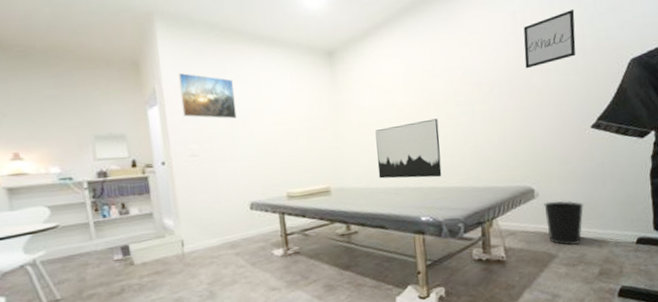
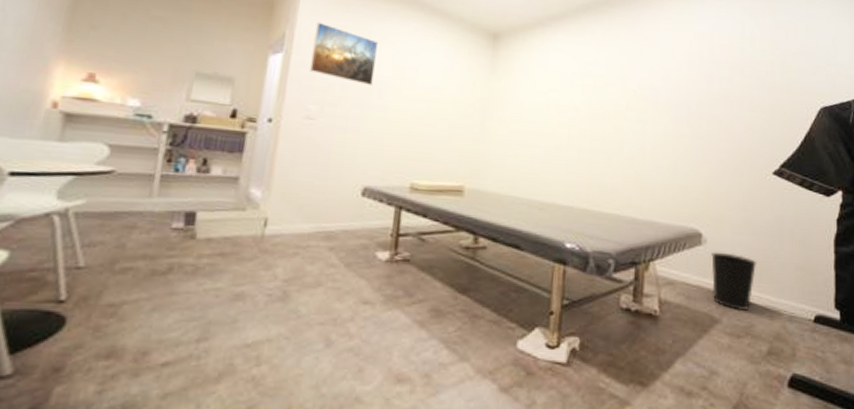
wall art: present [375,118,442,179] -> none [524,129,603,199]
wall art: present [523,9,576,69] -> none [708,42,766,96]

